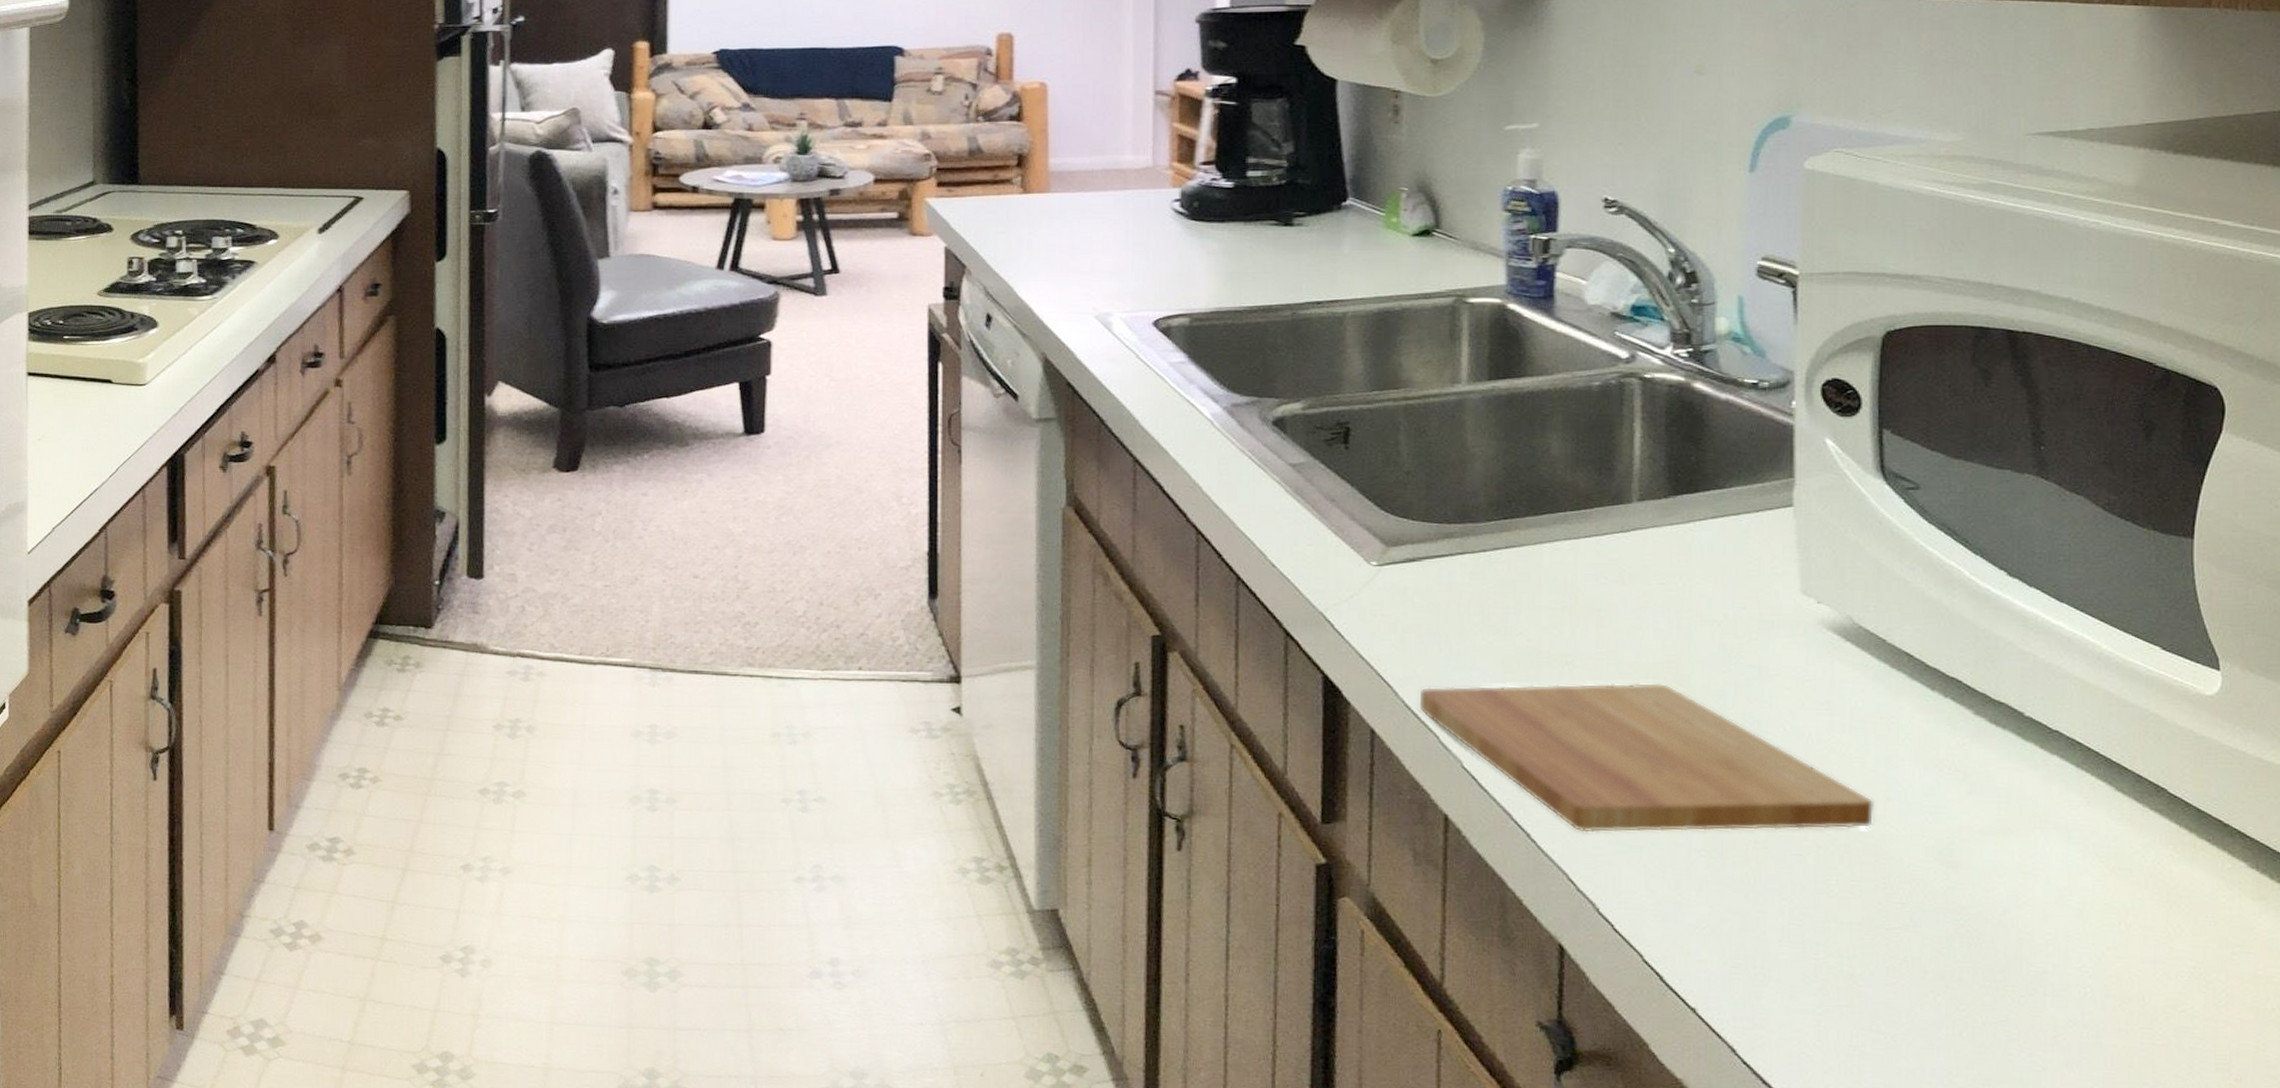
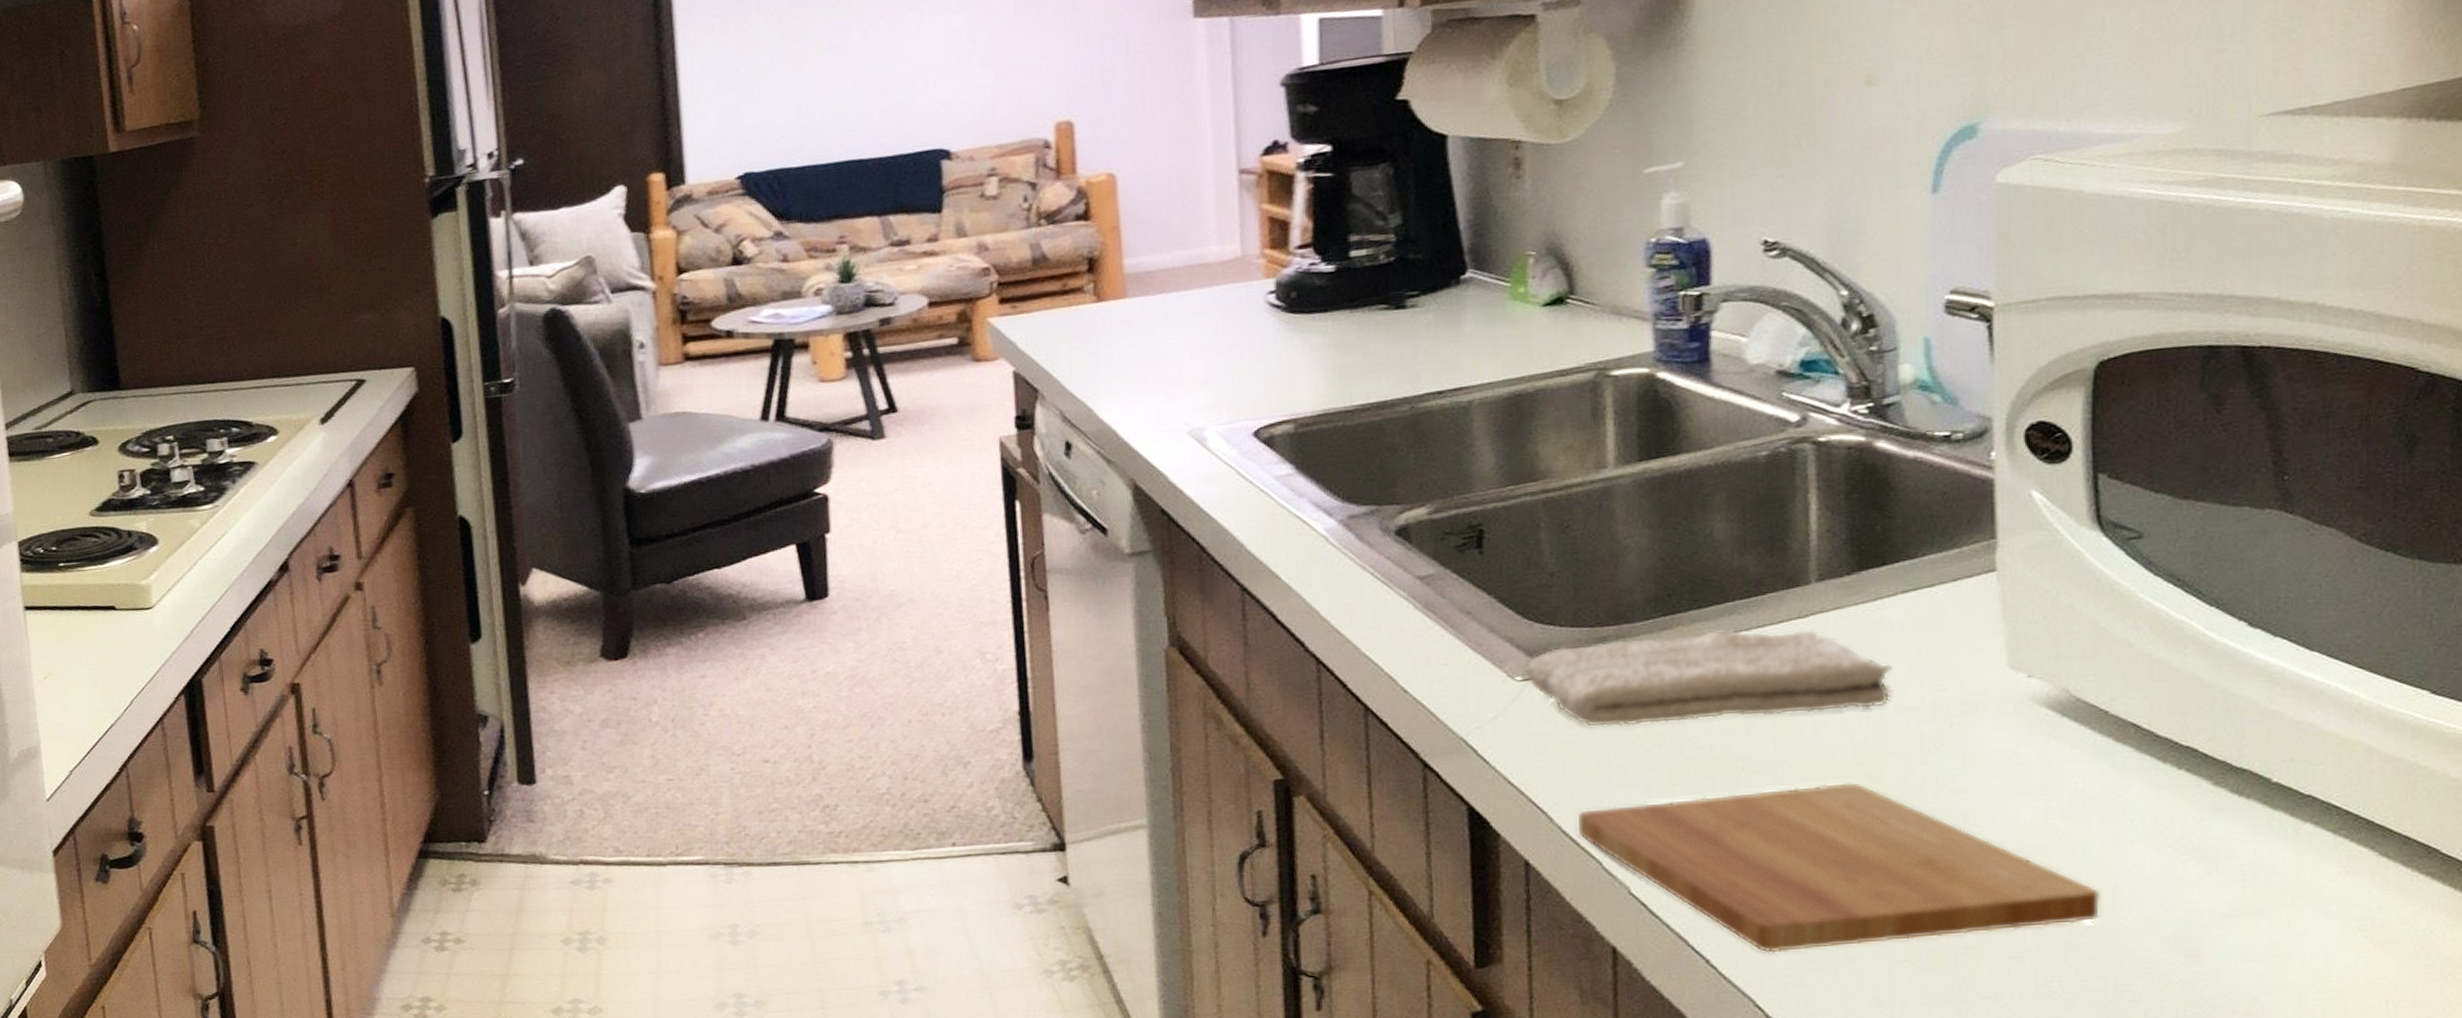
washcloth: none [1379,535,1700,619] -> present [1524,628,1892,728]

